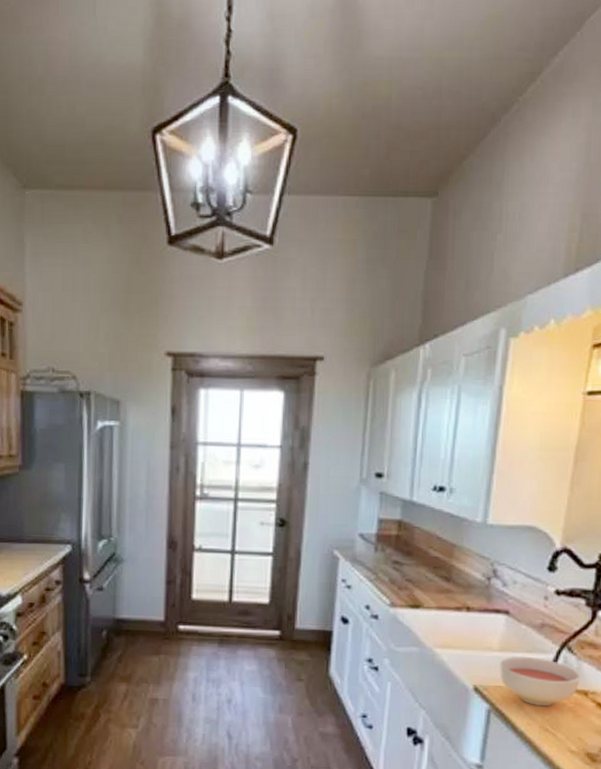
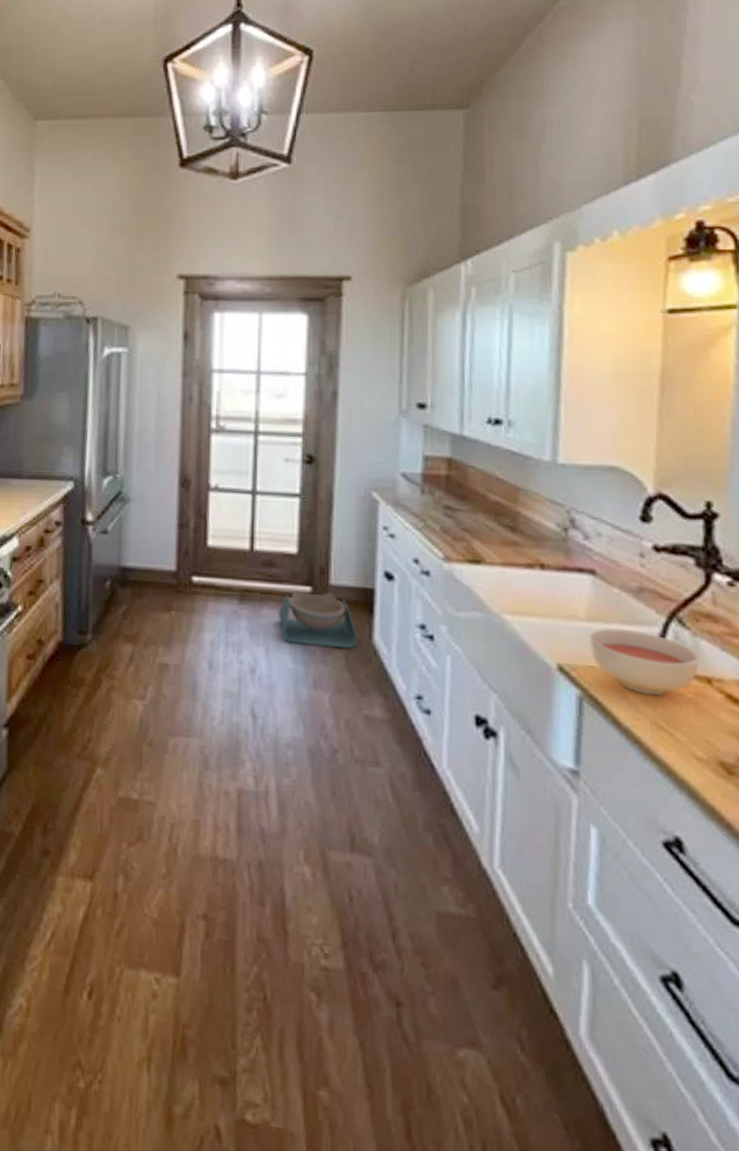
pet bowl: none [251,634,317,680] -> present [277,590,357,648]

